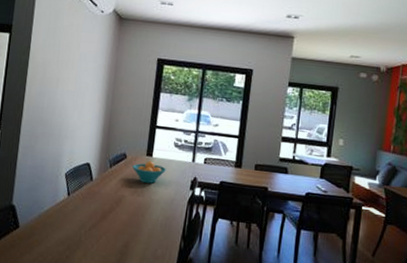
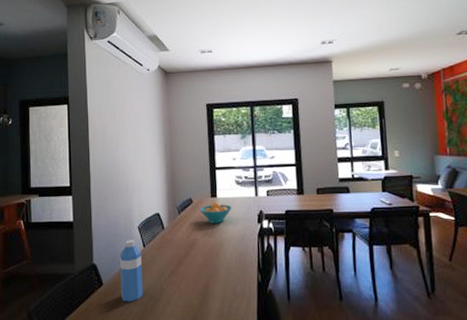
water bottle: none [36,185,65,250] -> present [120,240,143,302]

